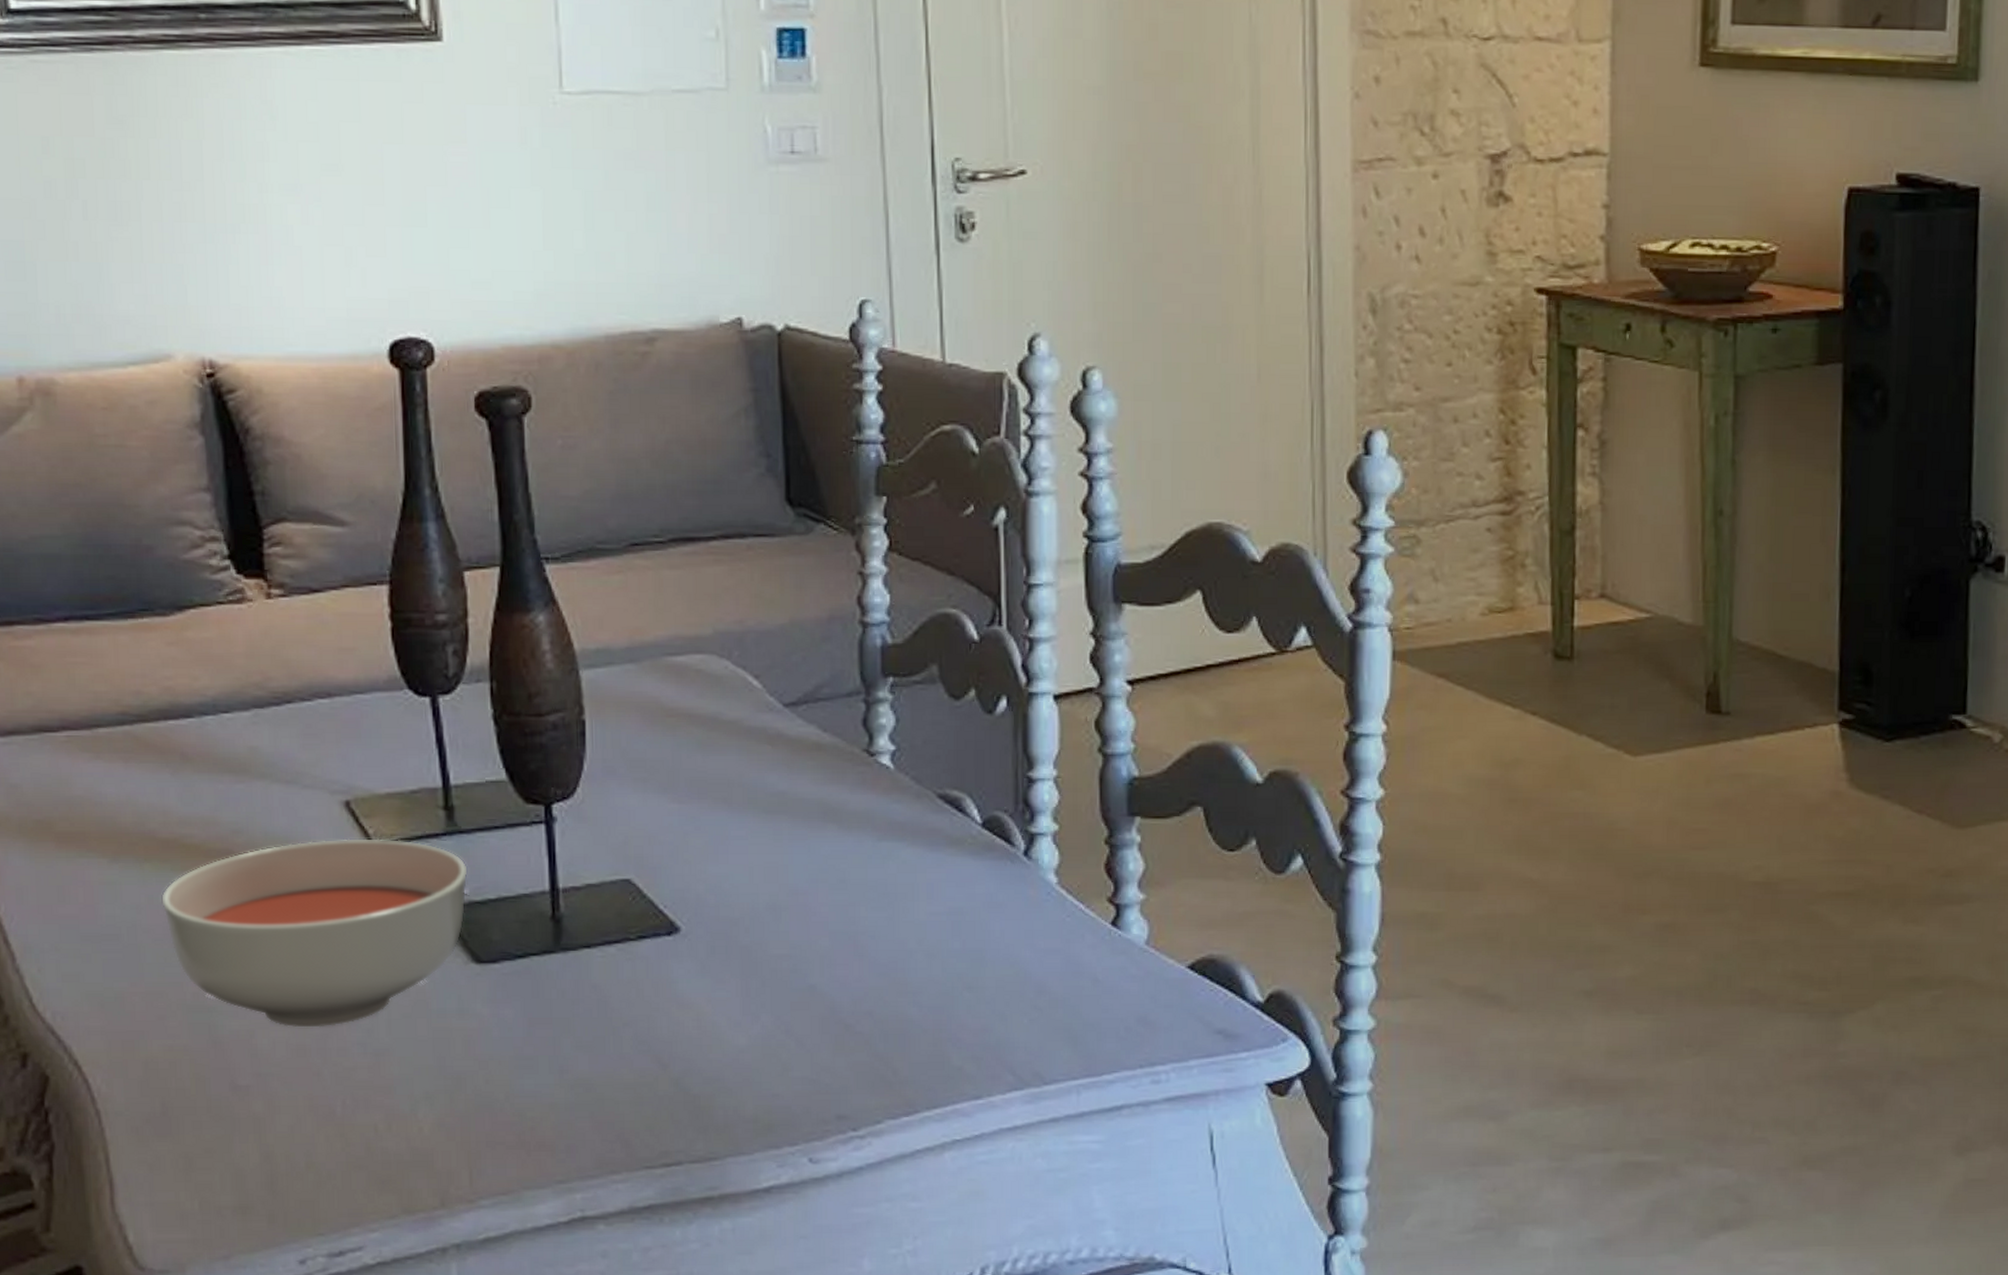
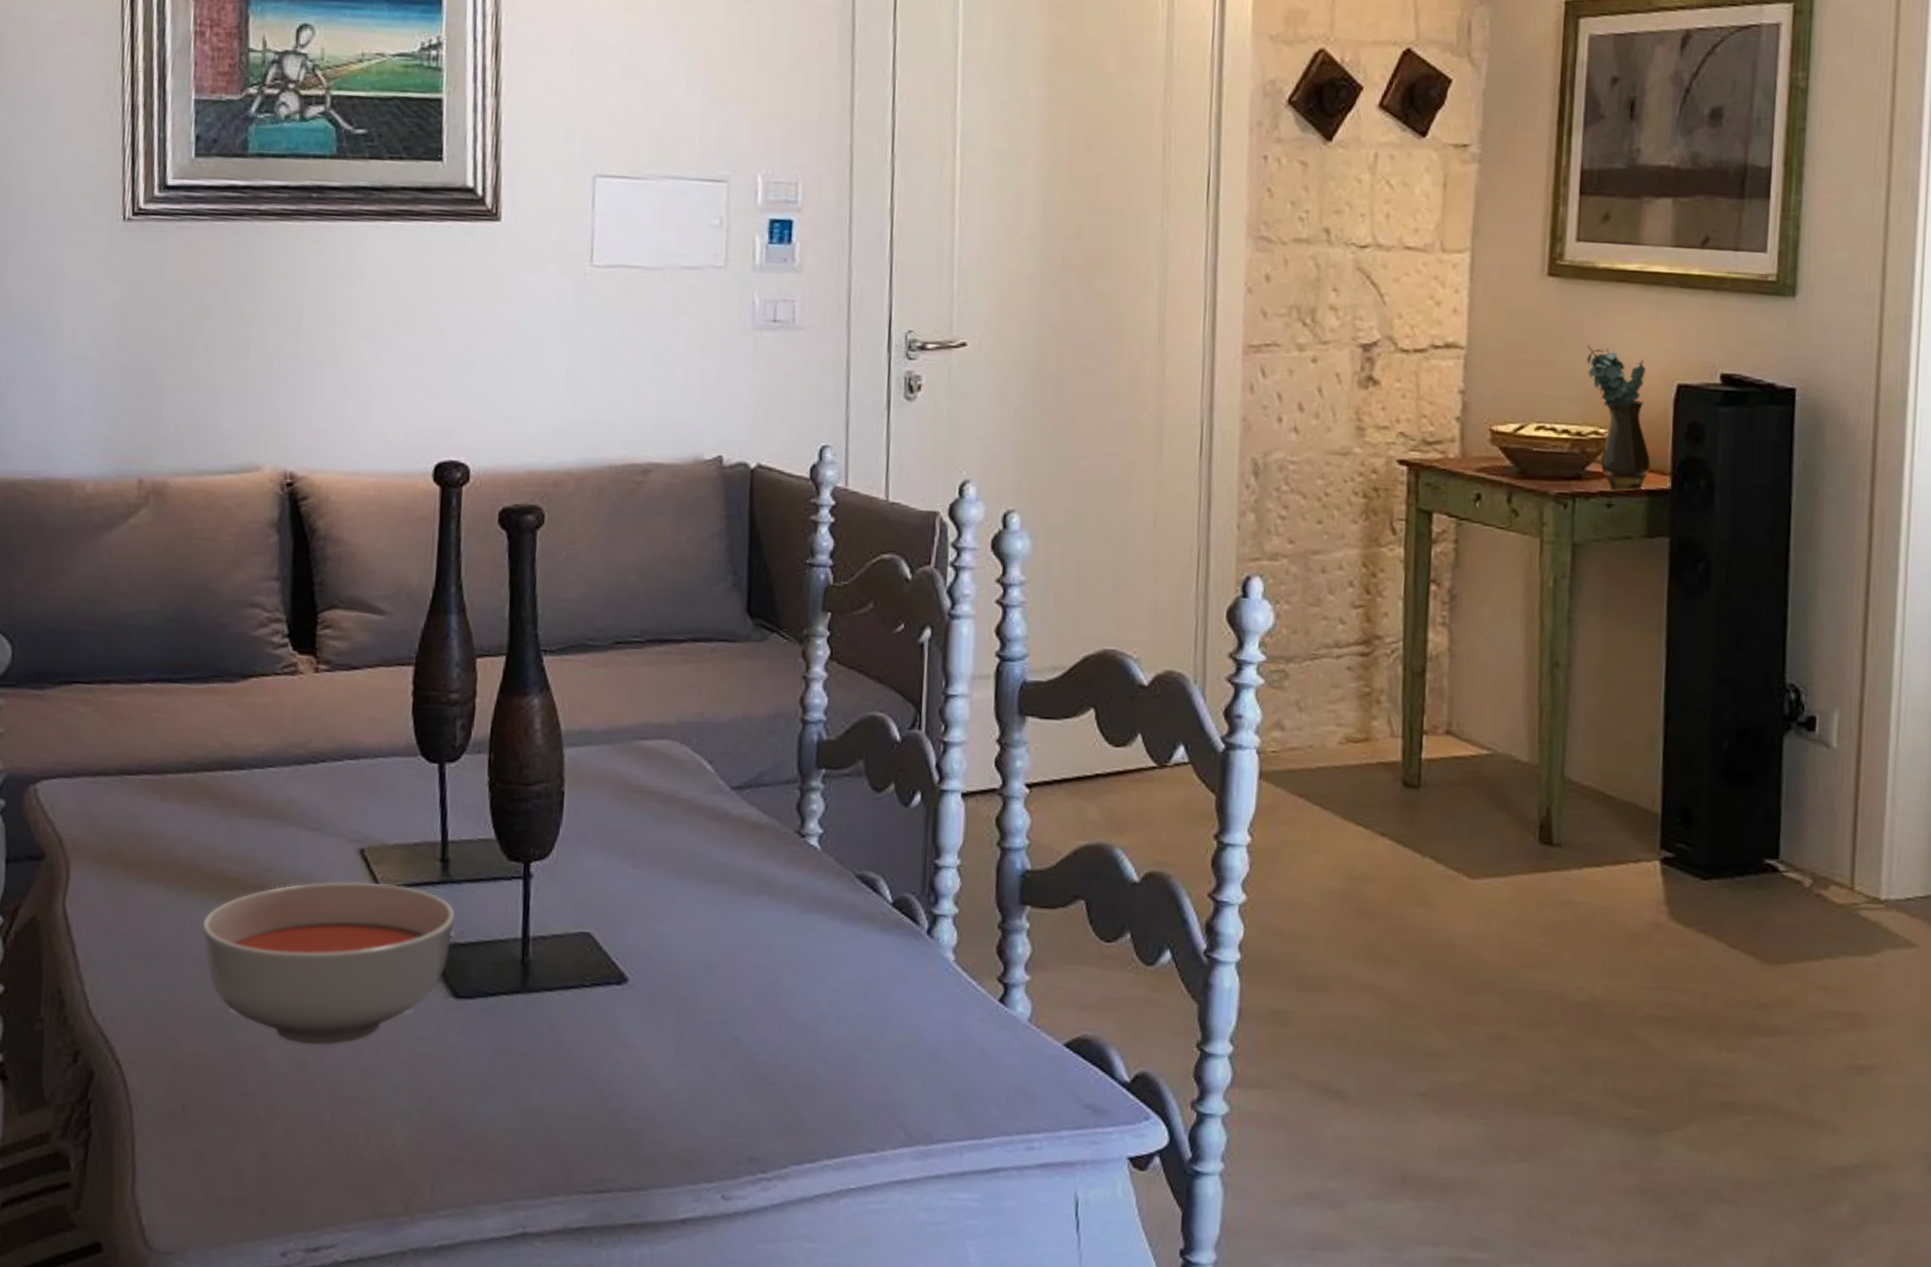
vase: none [1745,146,1821,313] -> present [1586,345,1651,491]

